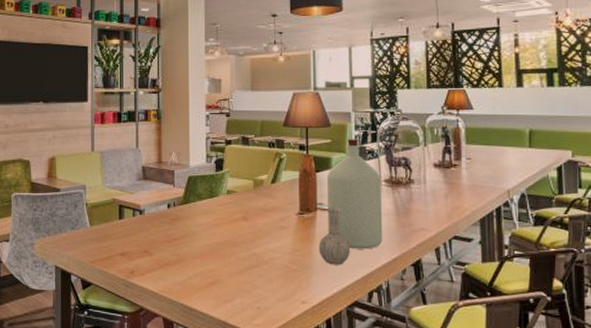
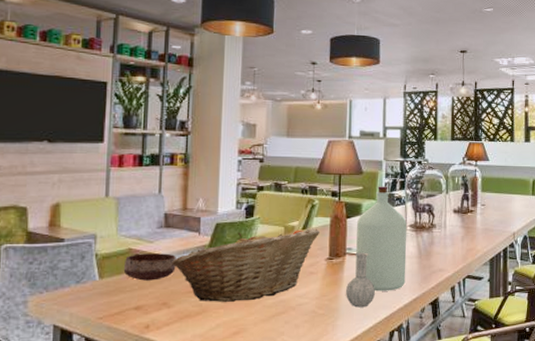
bowl: none [109,204,154,229] -> present [123,253,176,281]
fruit basket: none [151,182,290,253] -> present [172,228,321,302]

